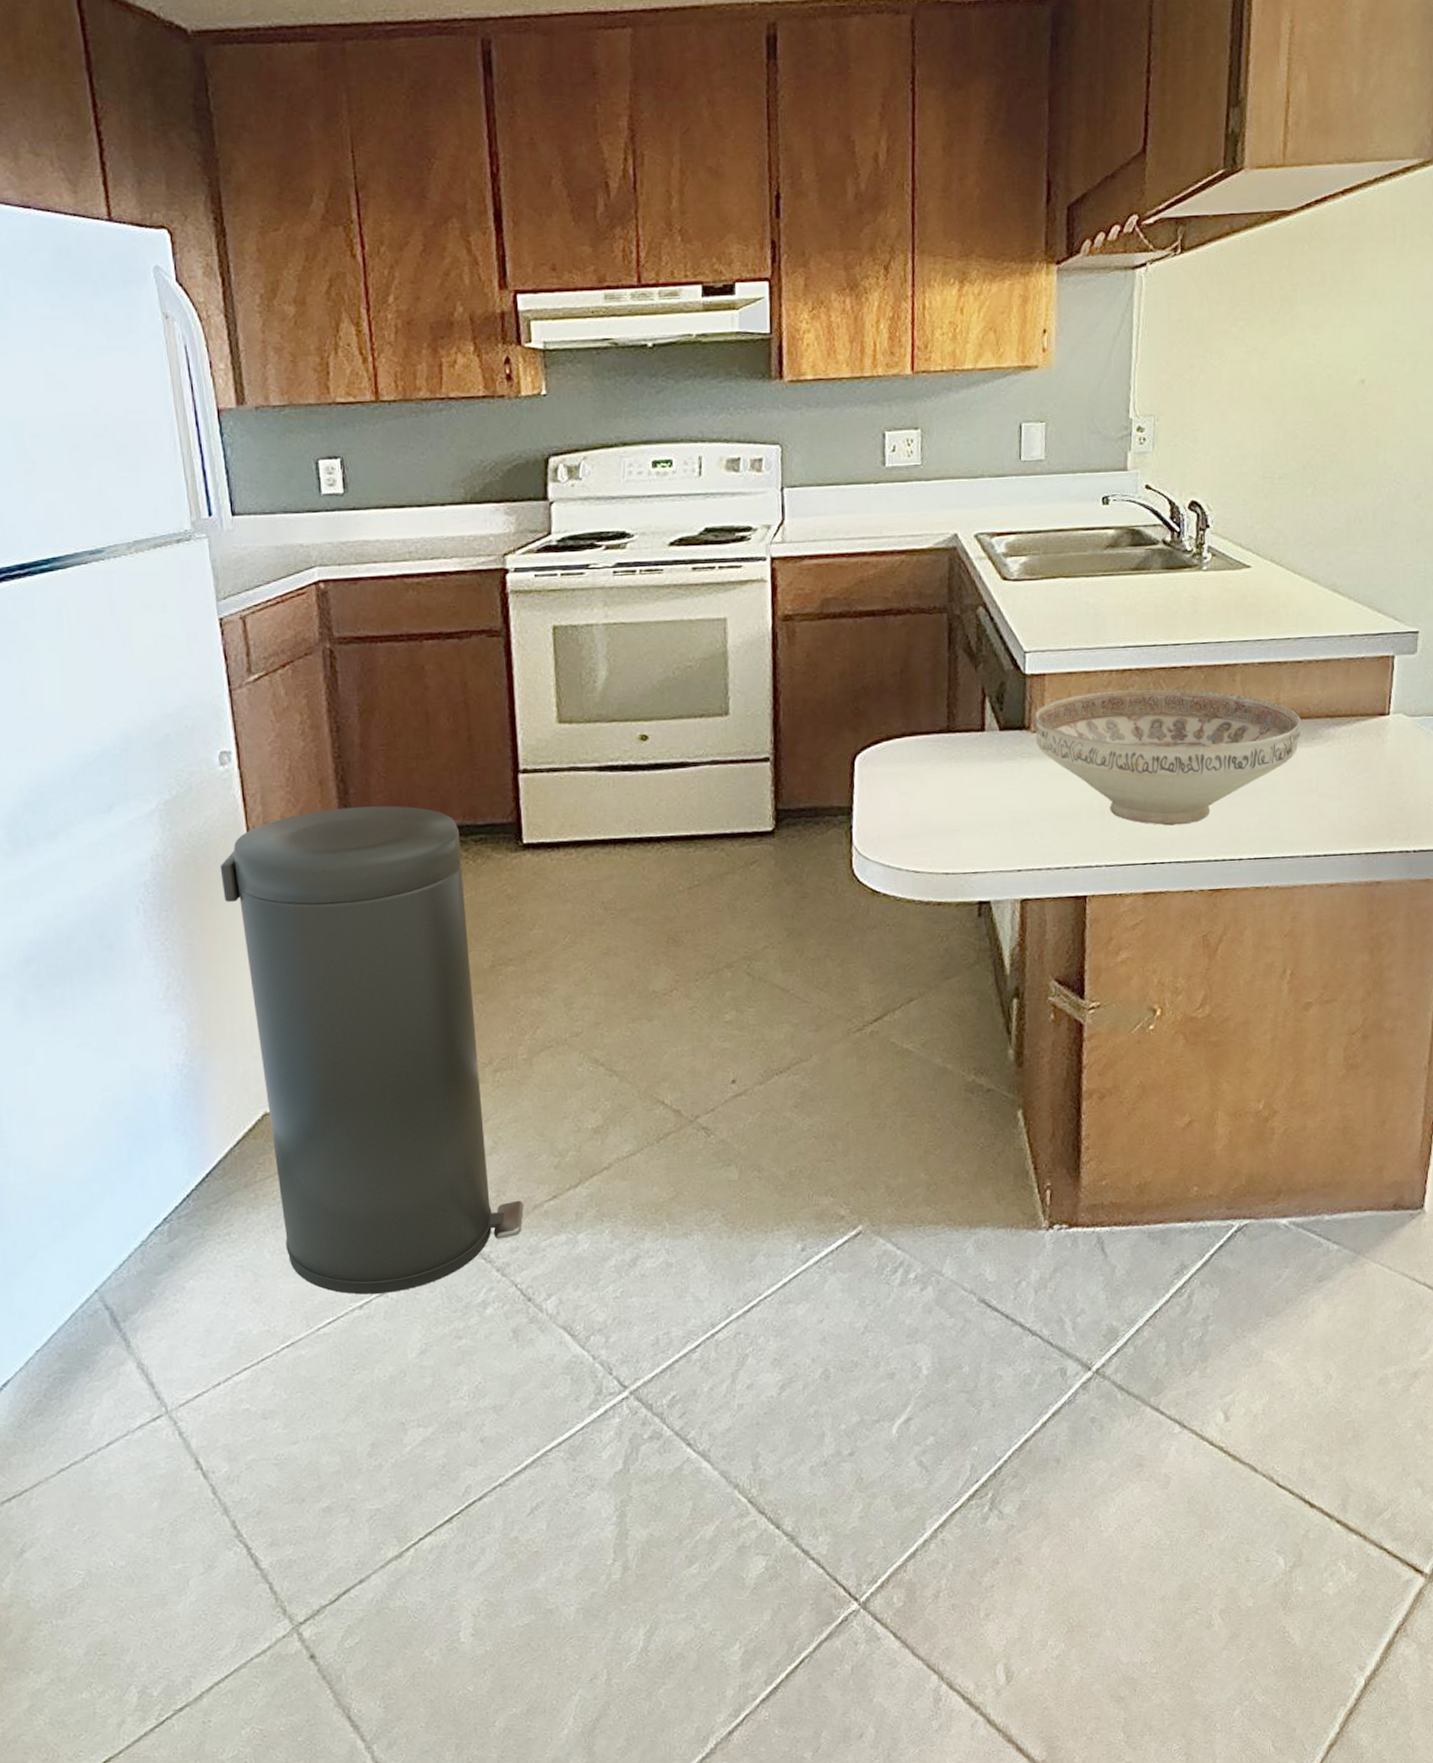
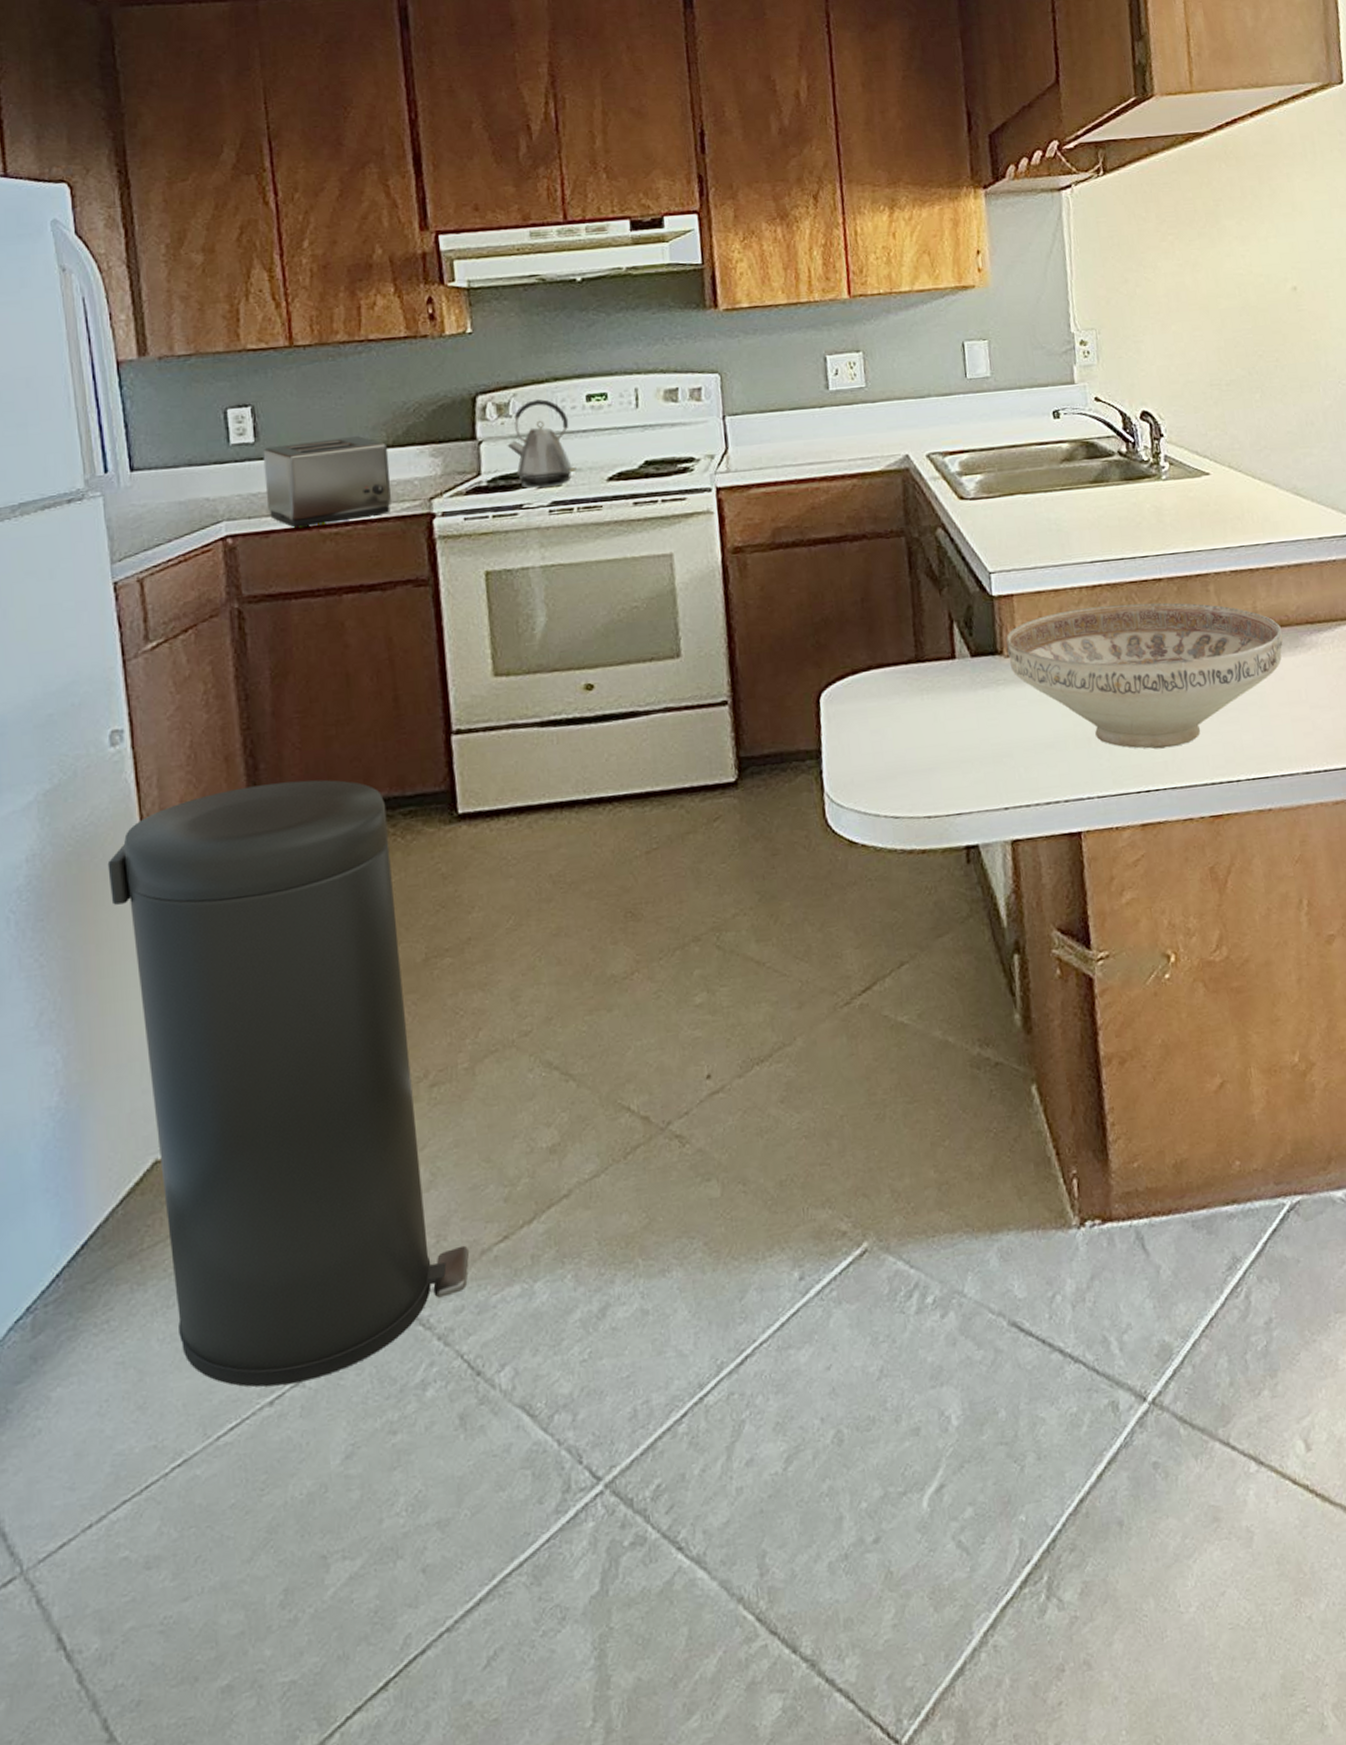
toaster: none [351,491,468,576] -> present [262,435,391,528]
kettle: none [576,463,642,550] -> present [507,399,578,489]

